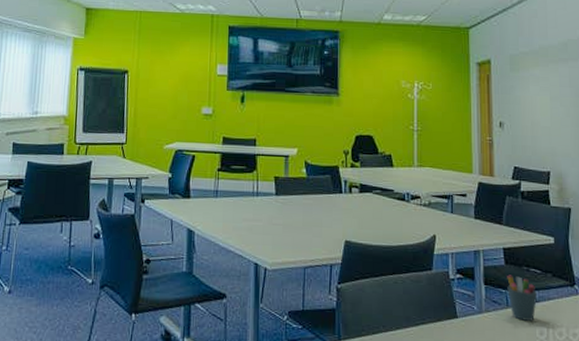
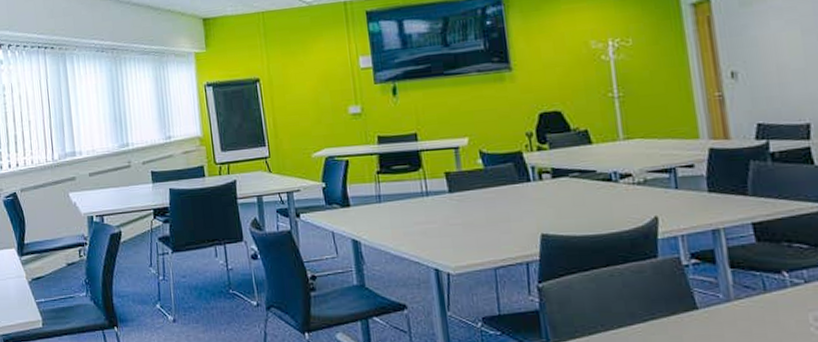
pen holder: present [507,274,538,321] -> none [761,253,807,306]

